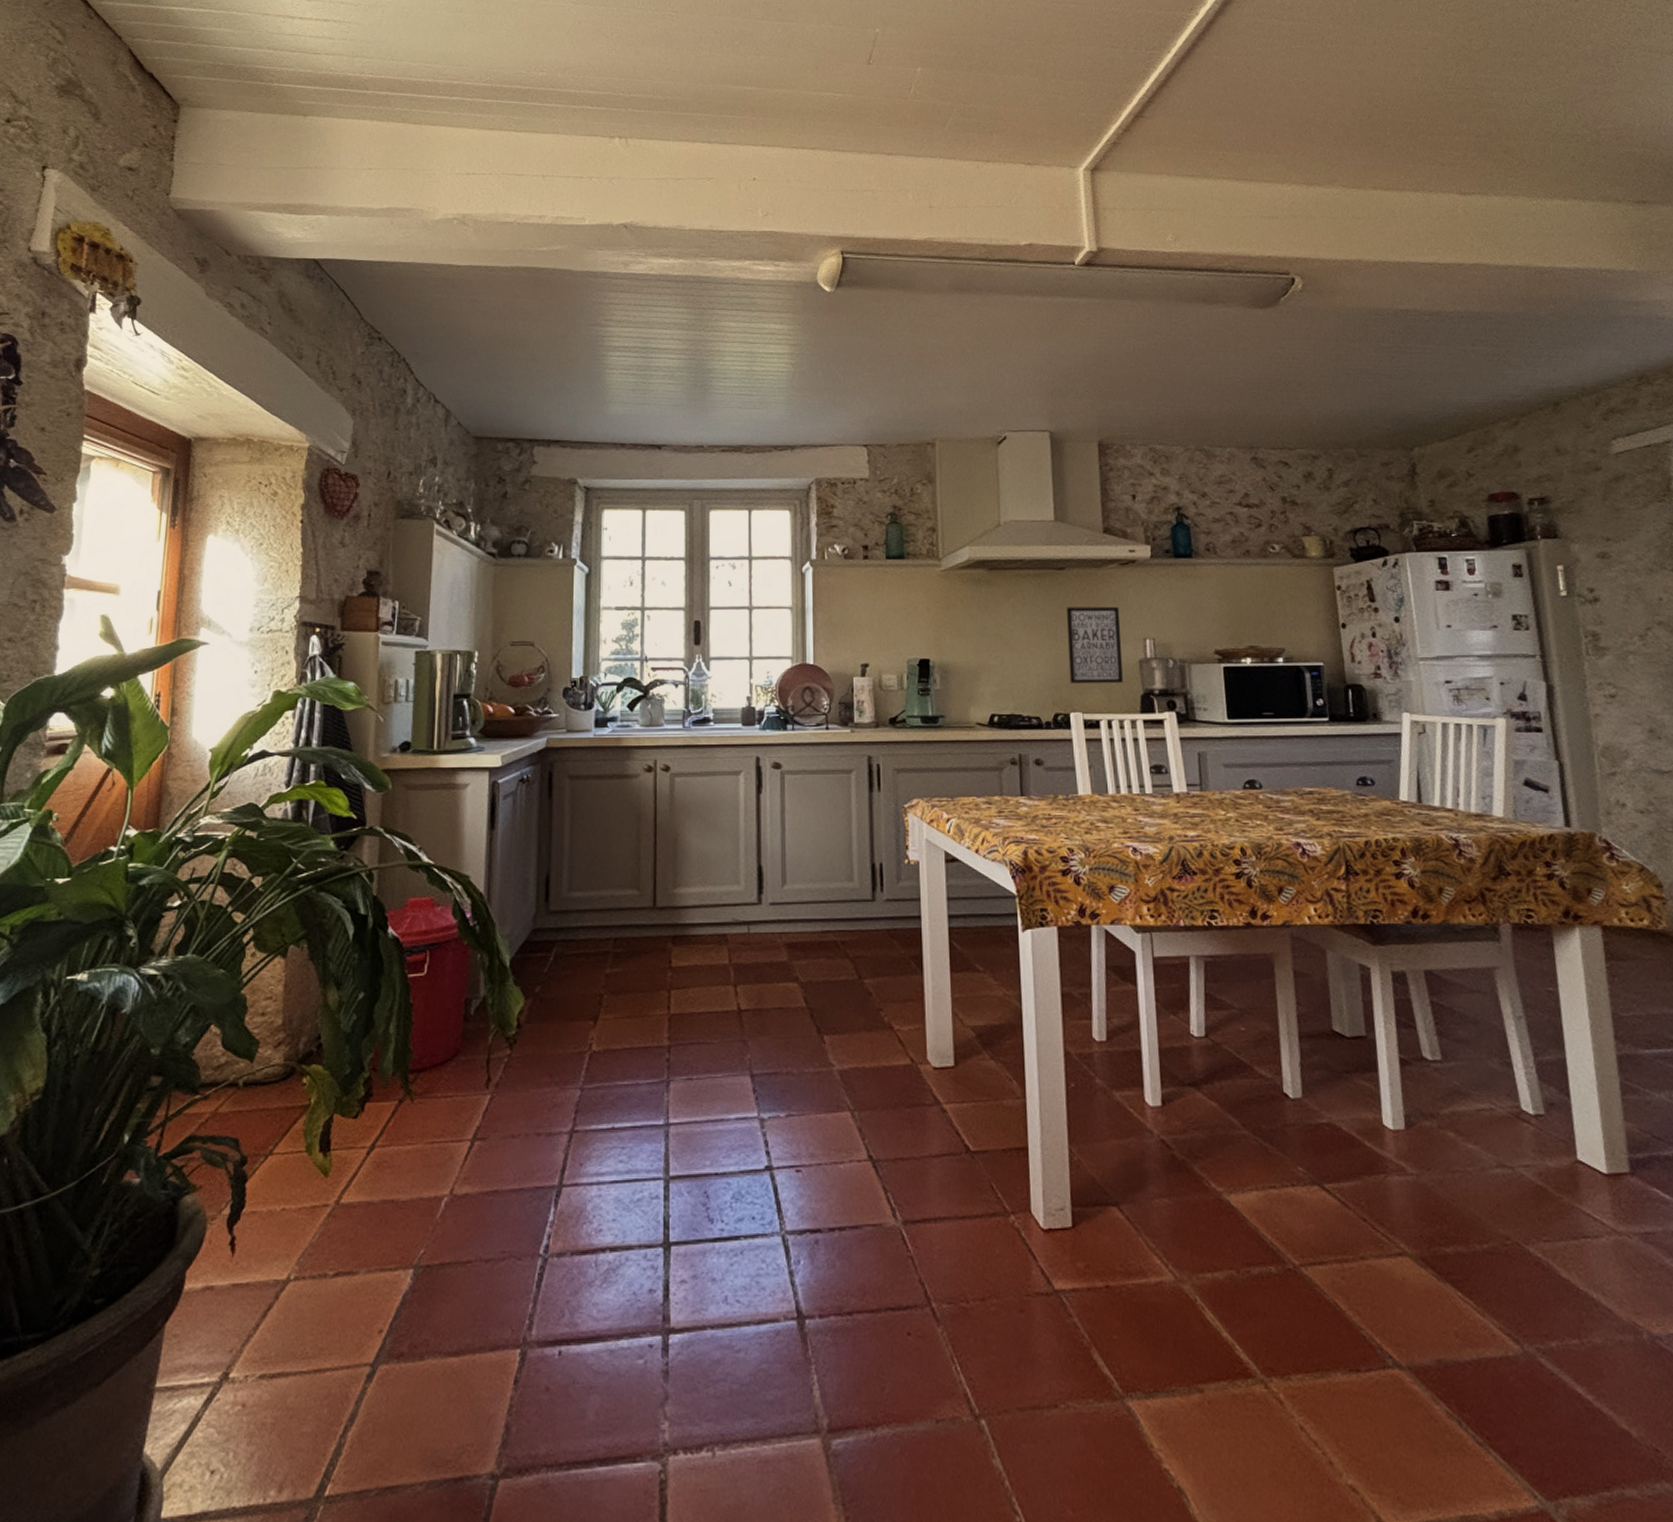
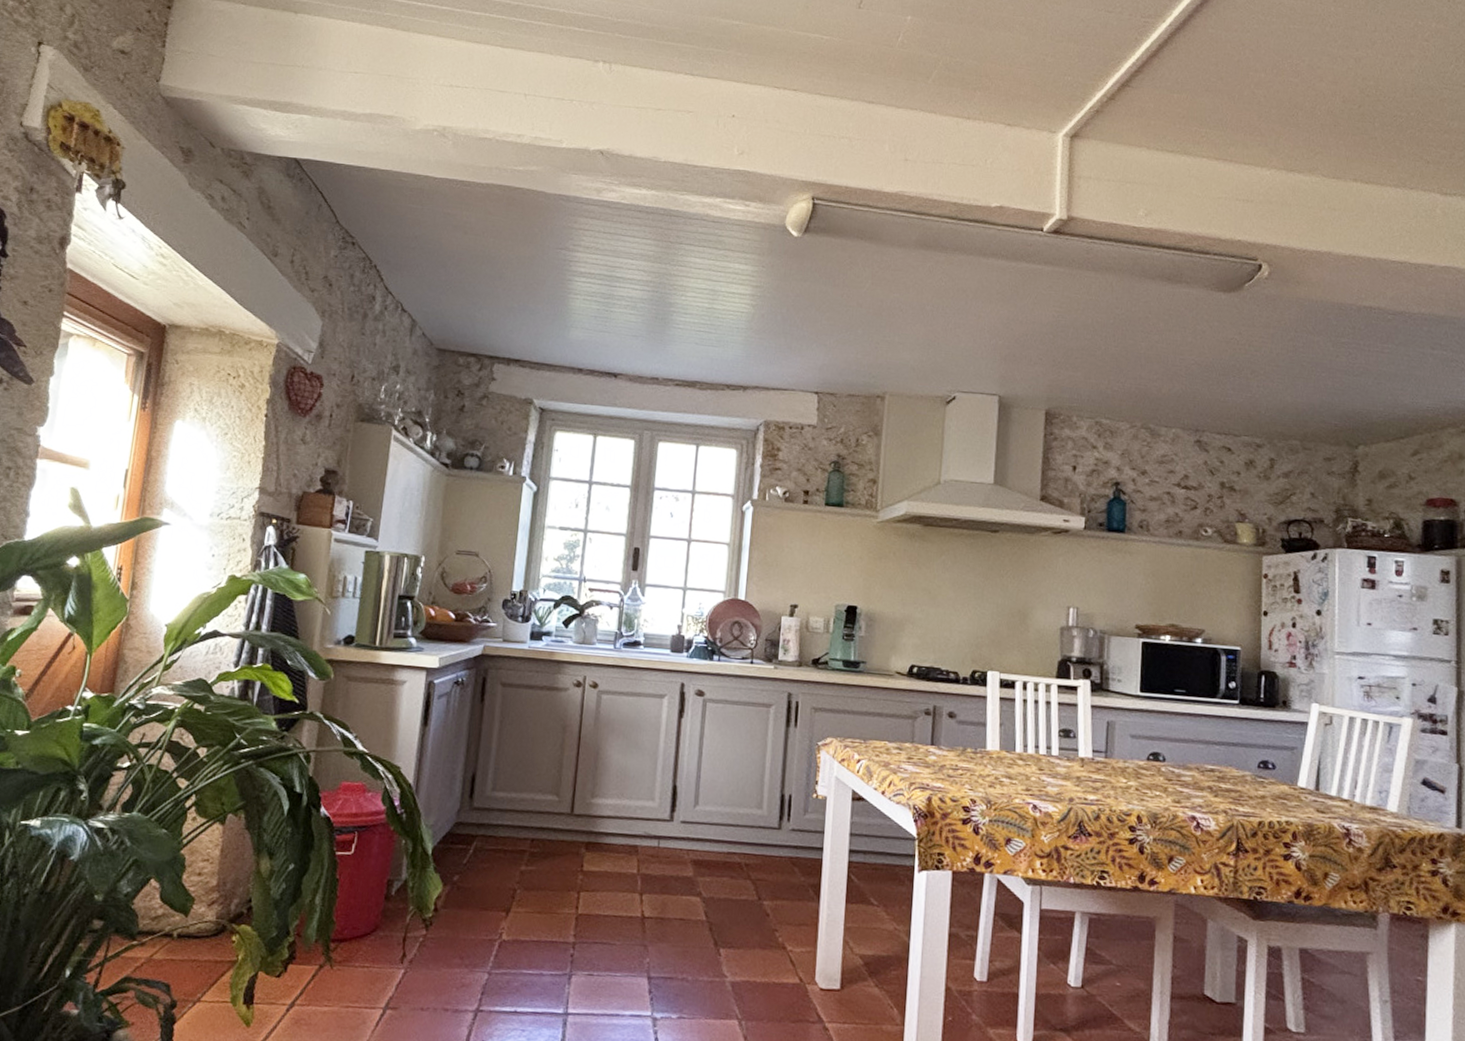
wall art: present [1066,606,1123,683] -> none [990,569,1048,647]

